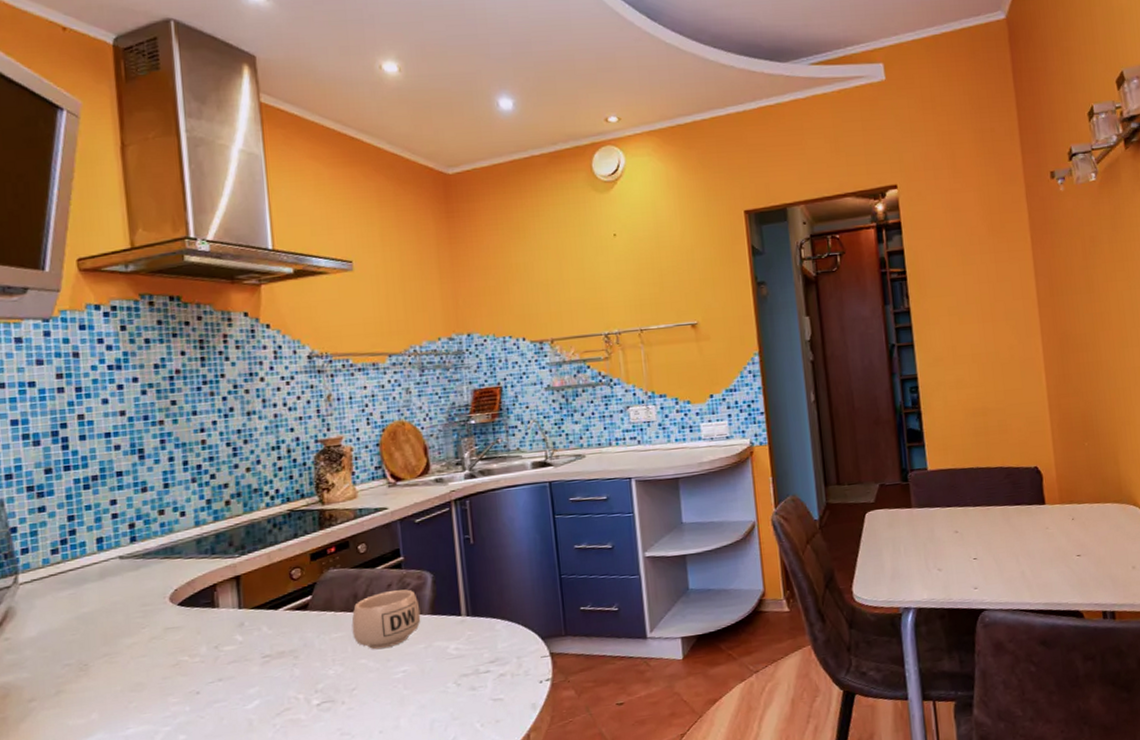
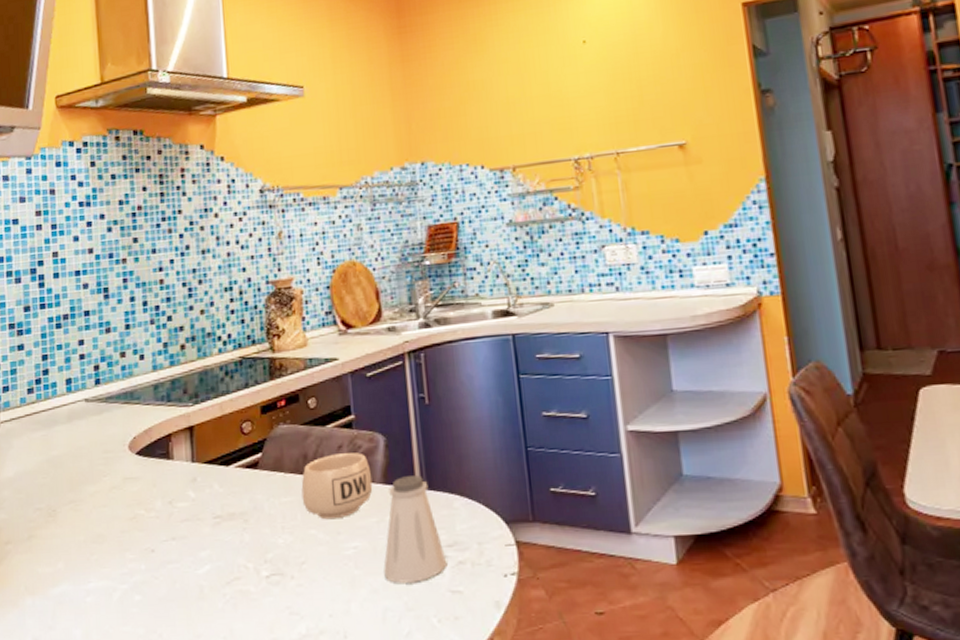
saltshaker: none [431,605,490,698] -> present [384,475,447,583]

